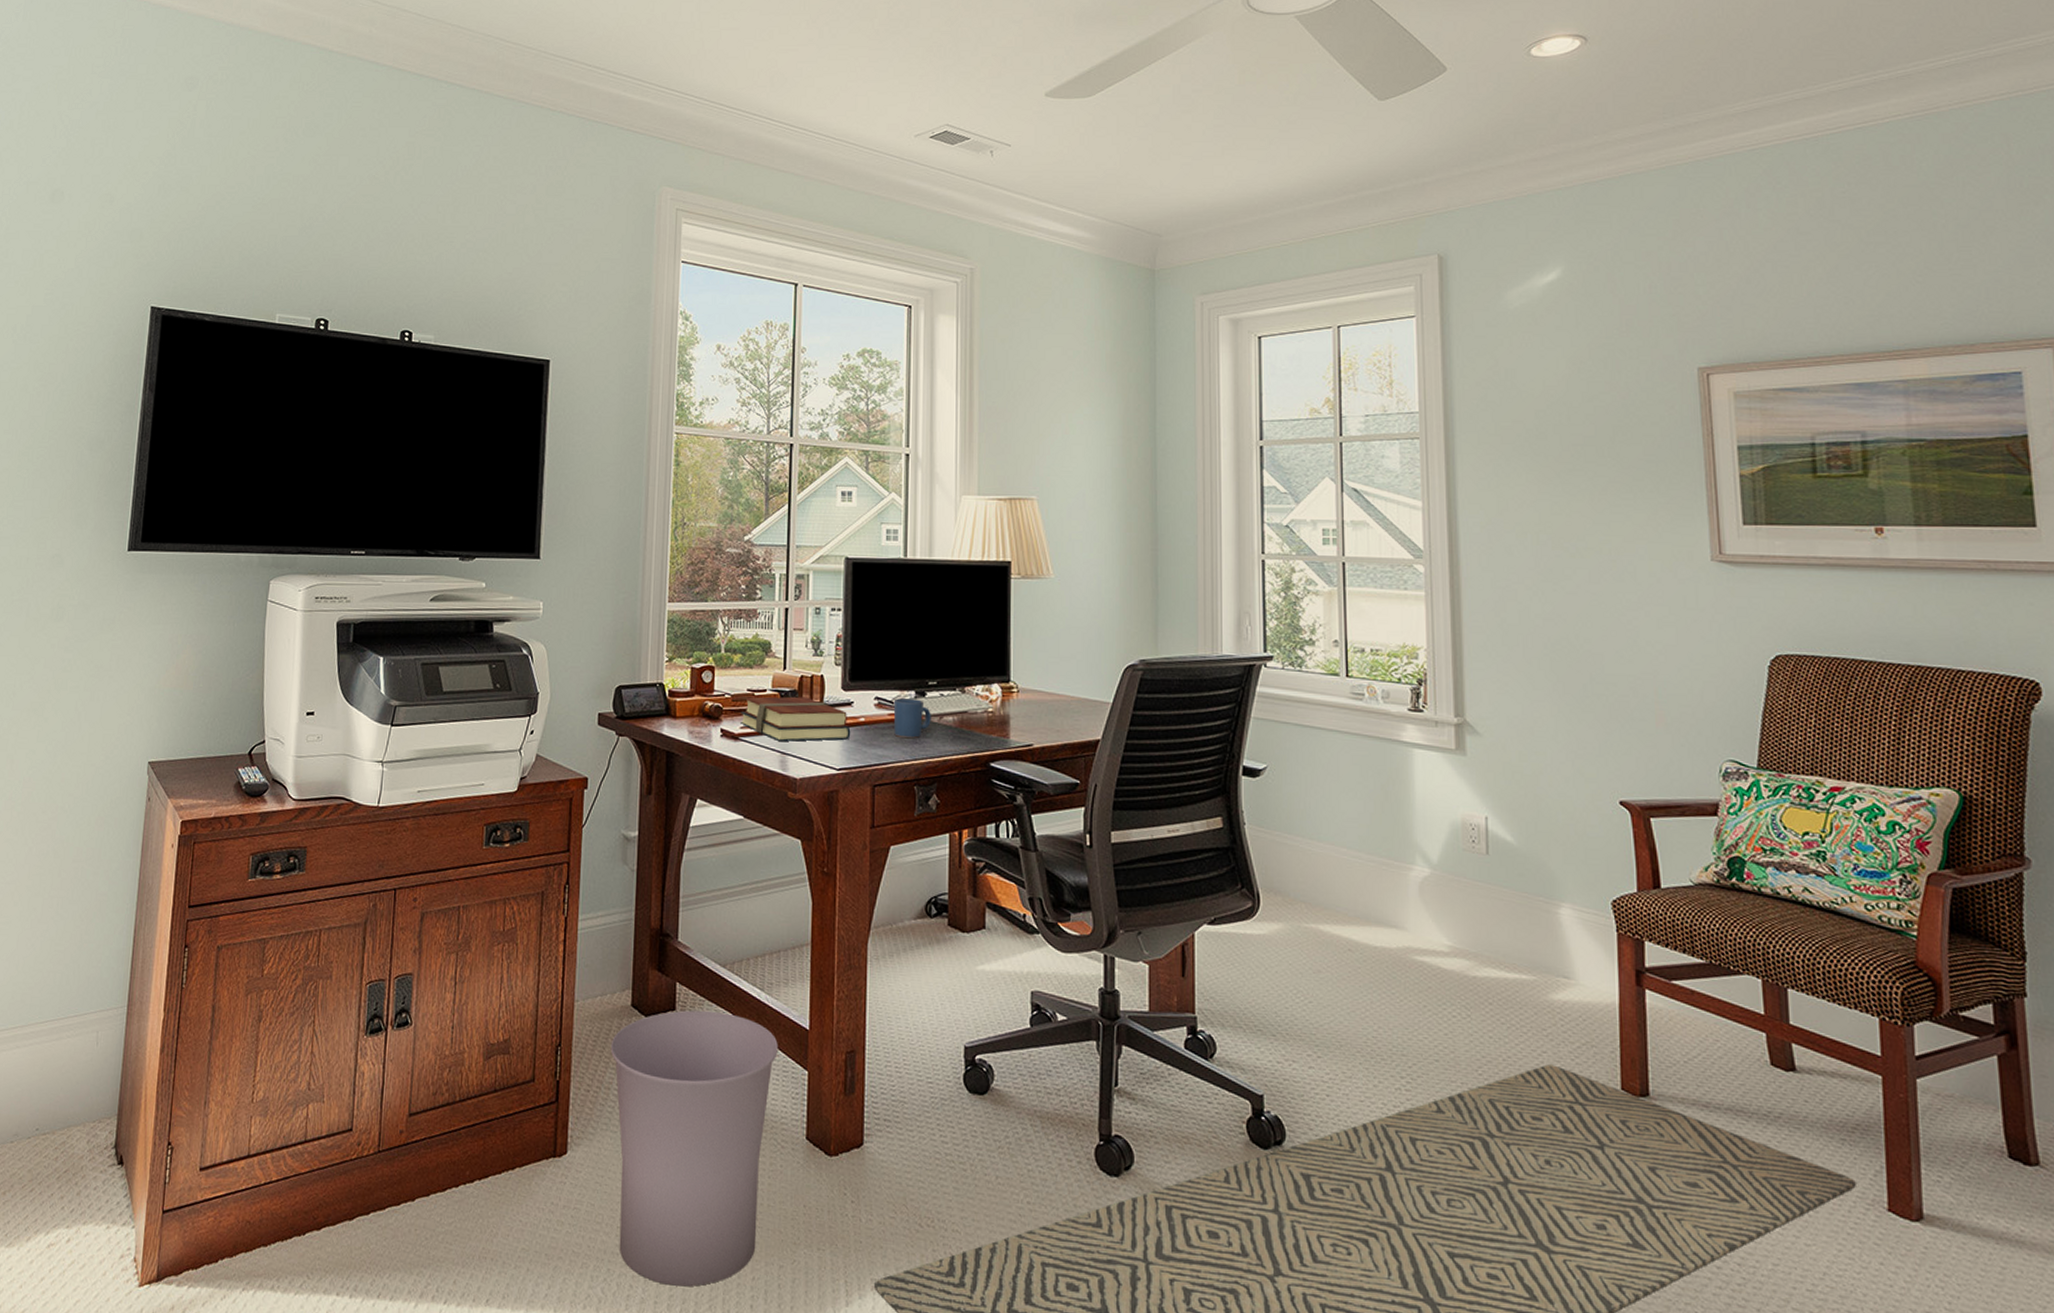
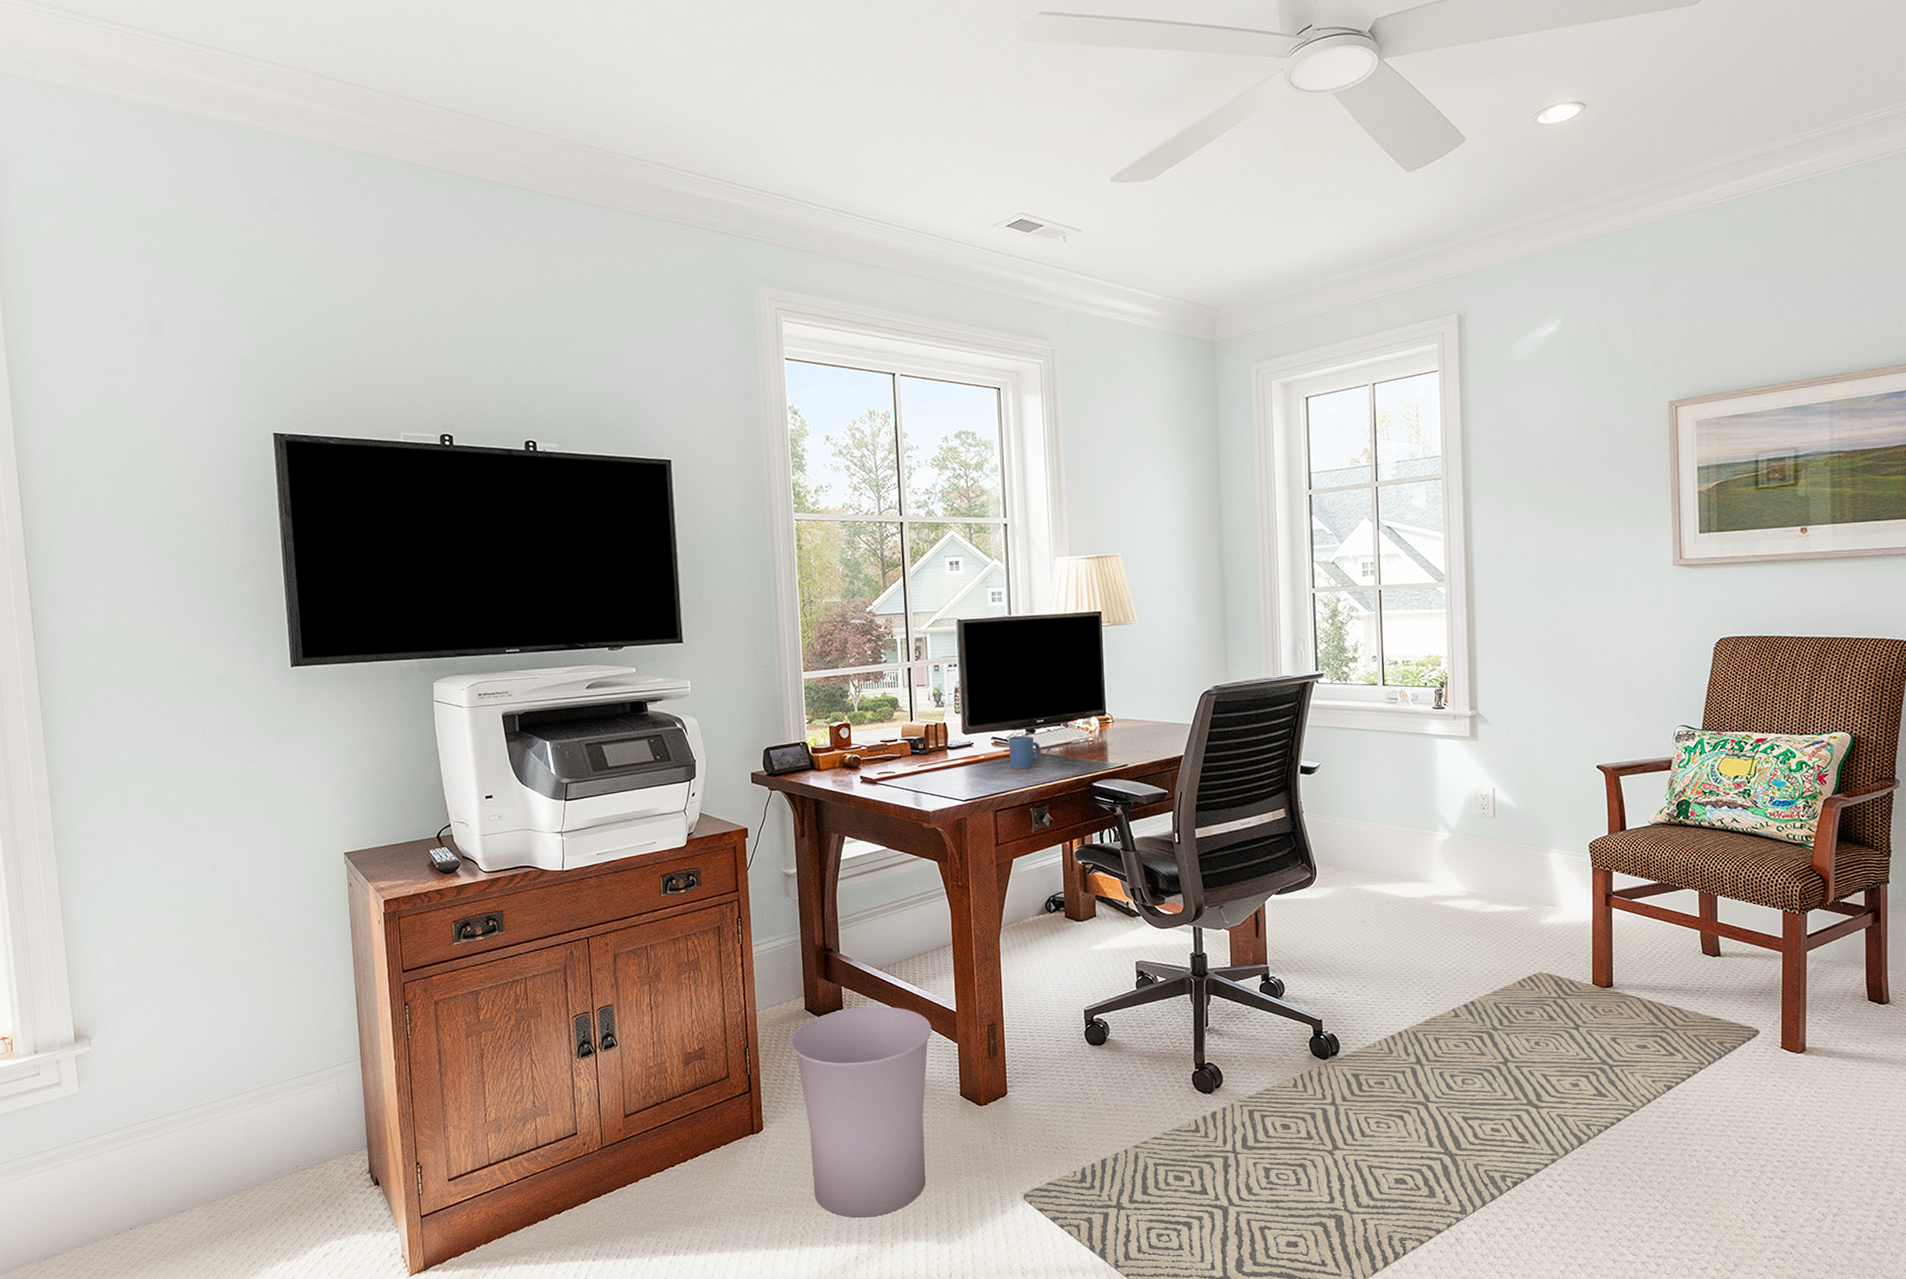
books: present [740,696,851,742] -> none [876,742,973,782]

